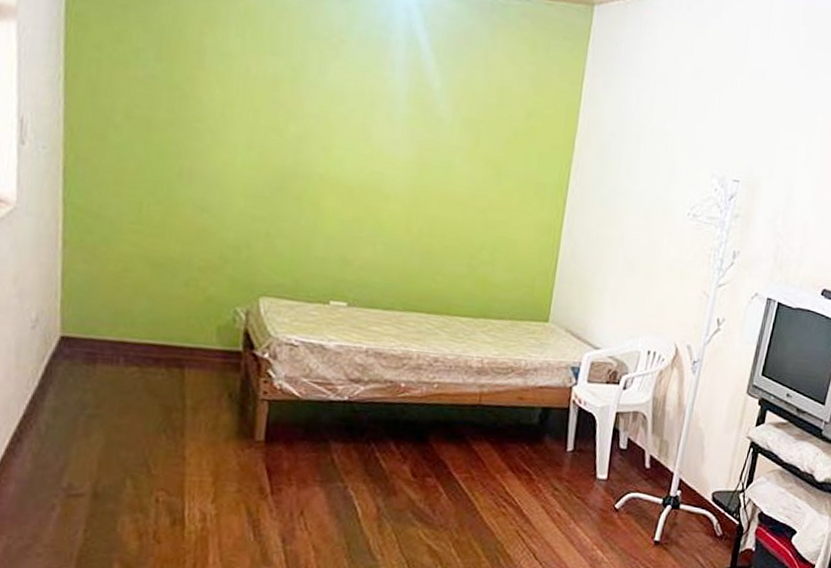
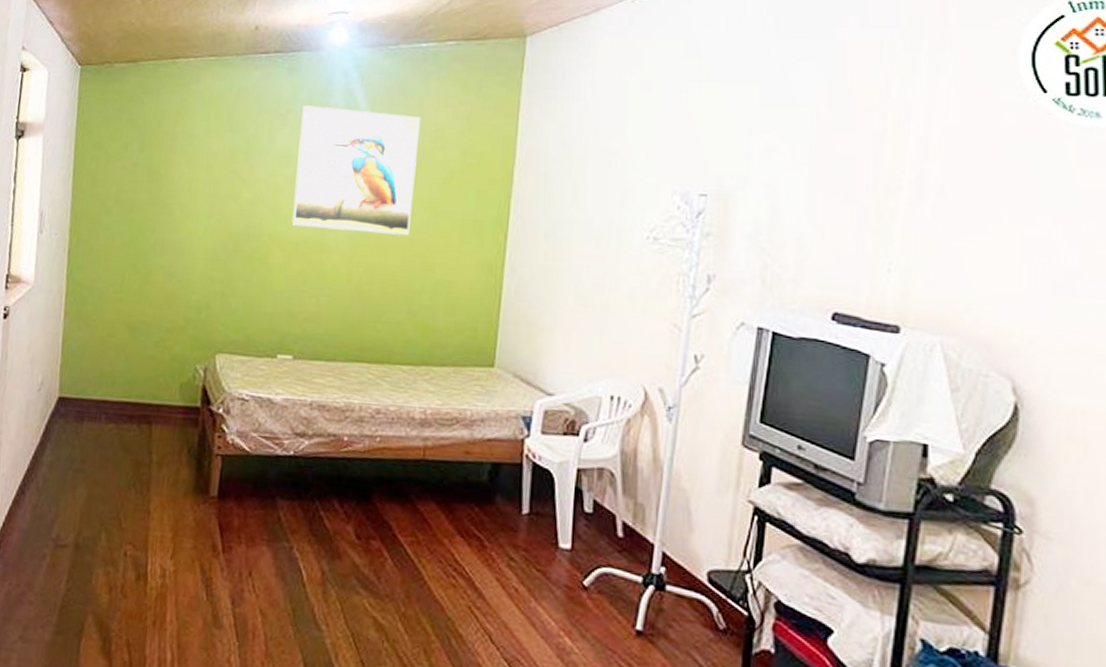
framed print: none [345,38,487,191] -> present [291,105,421,235]

